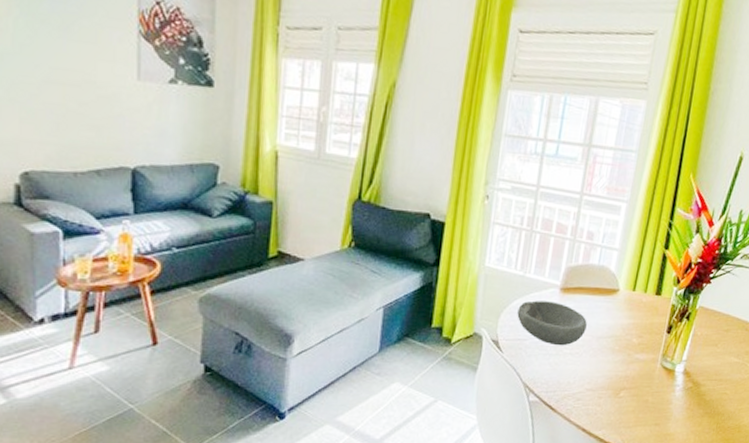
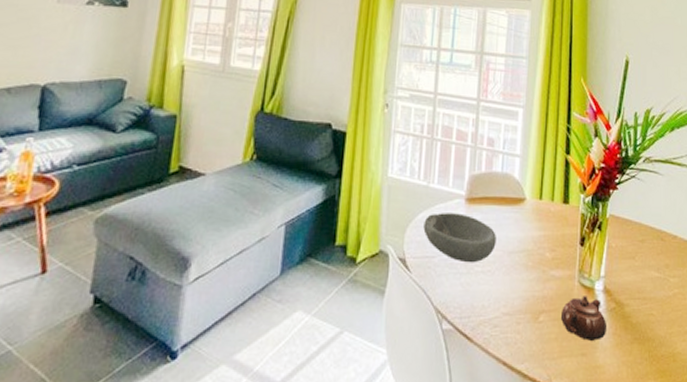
teapot: none [639,375,682,414] -> present [560,294,607,341]

